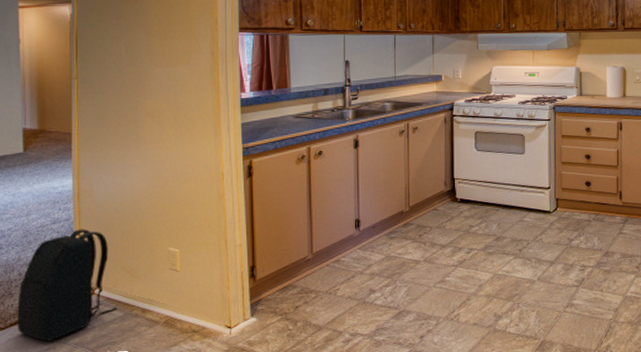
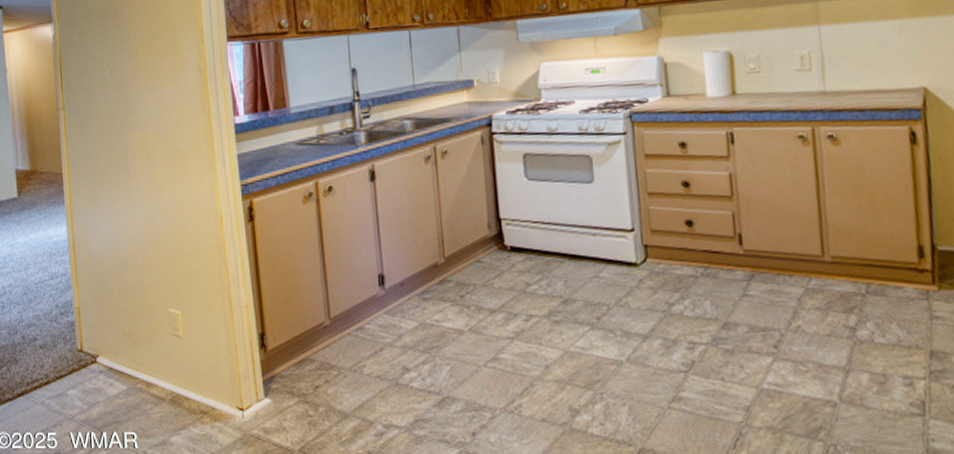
backpack: present [17,229,117,342] -> none [22,285,121,416]

